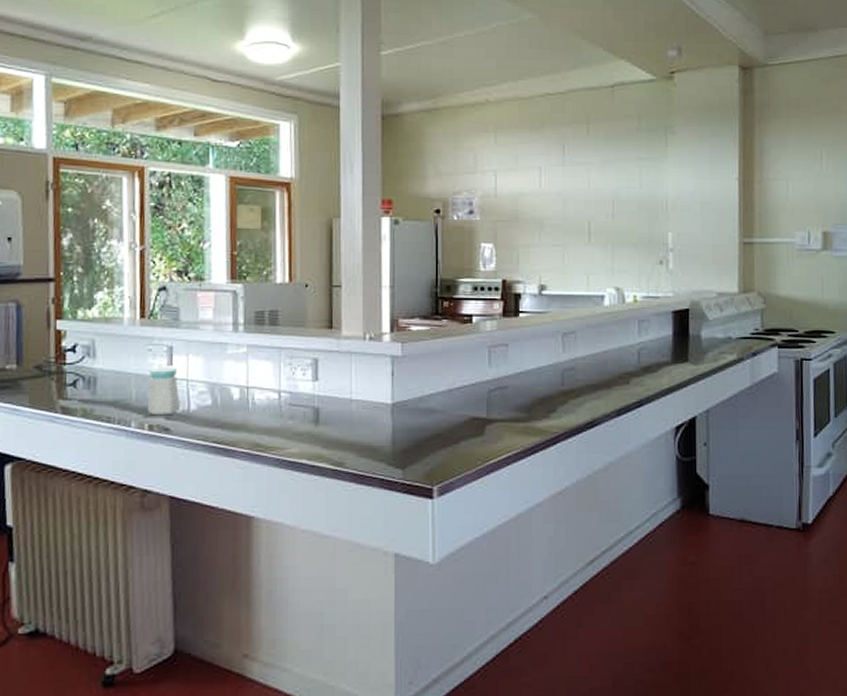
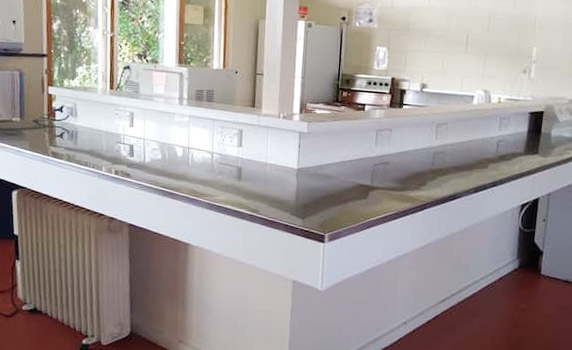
salt shaker: present [147,367,180,416] -> none [114,127,138,164]

